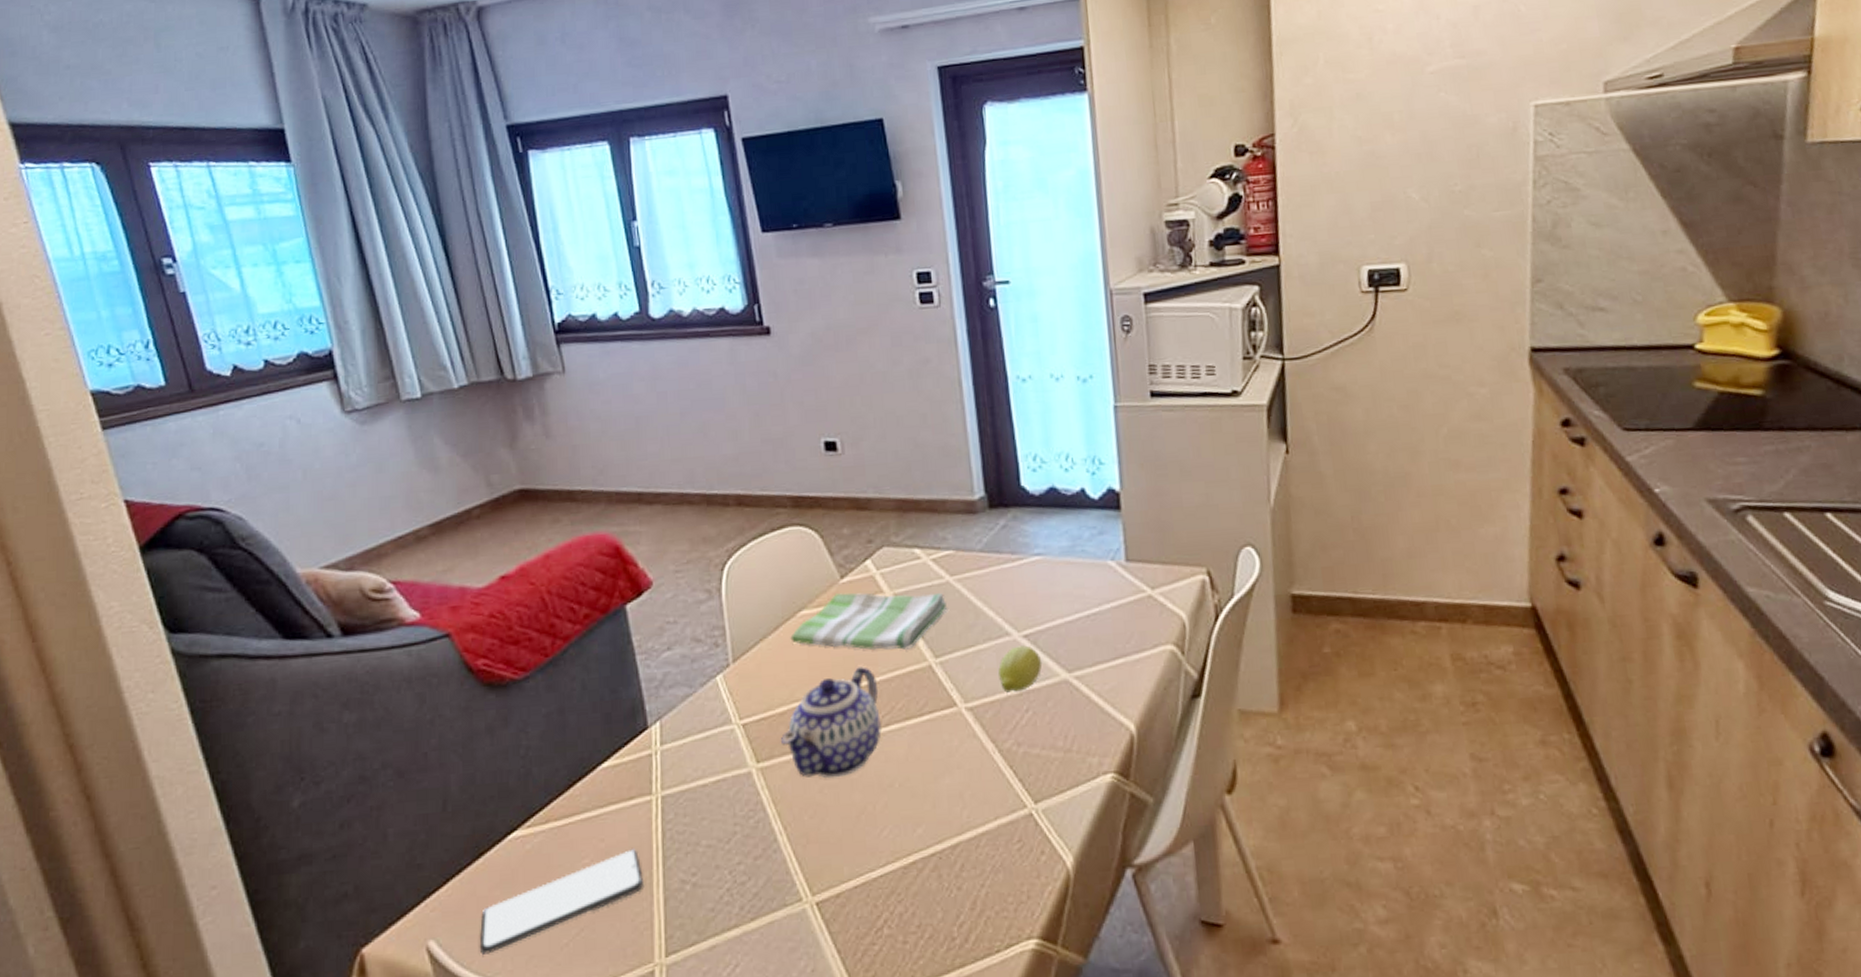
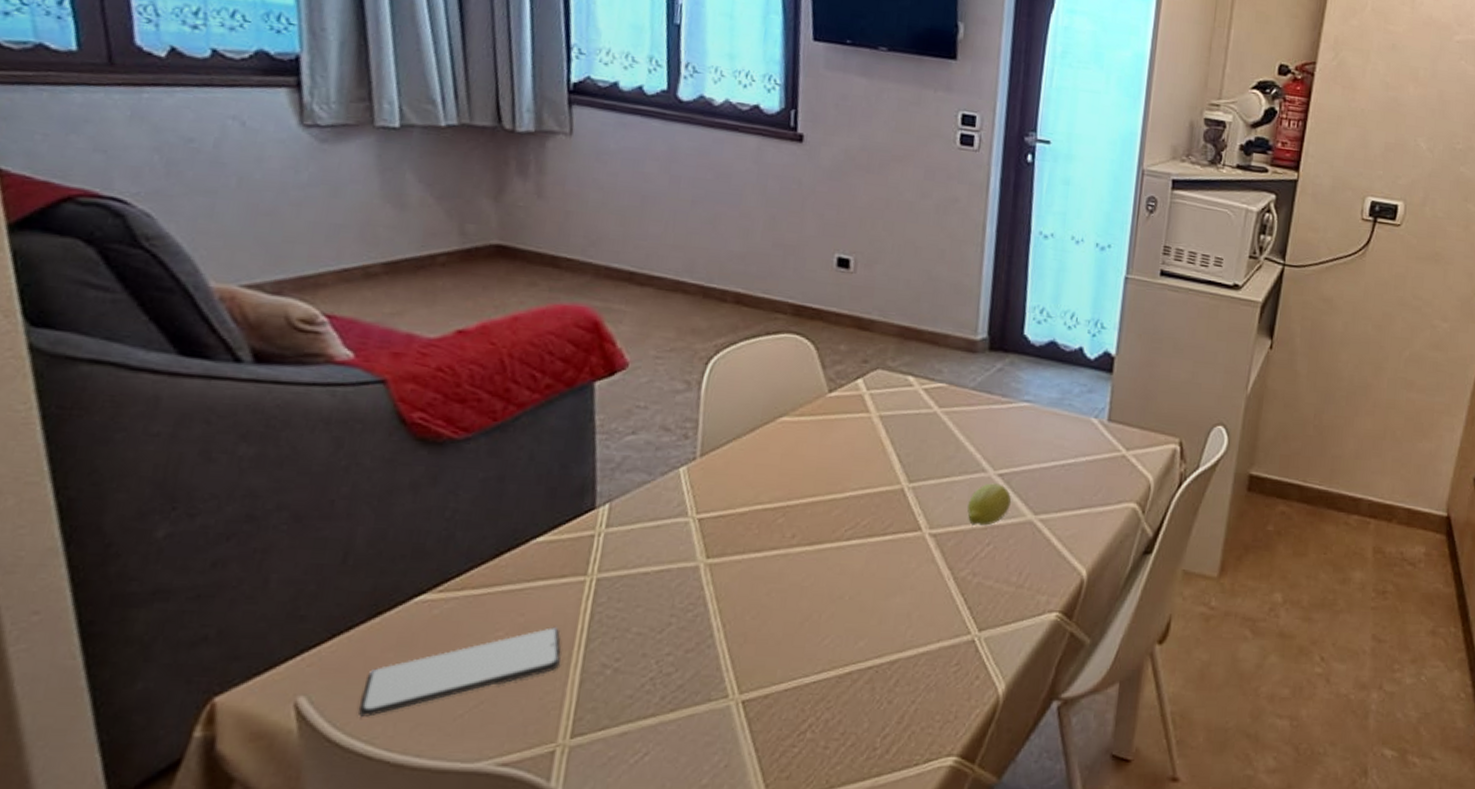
teapot: present [781,667,881,779] -> none [736,480,846,583]
dish towel: present [790,592,947,650] -> none [765,406,930,470]

